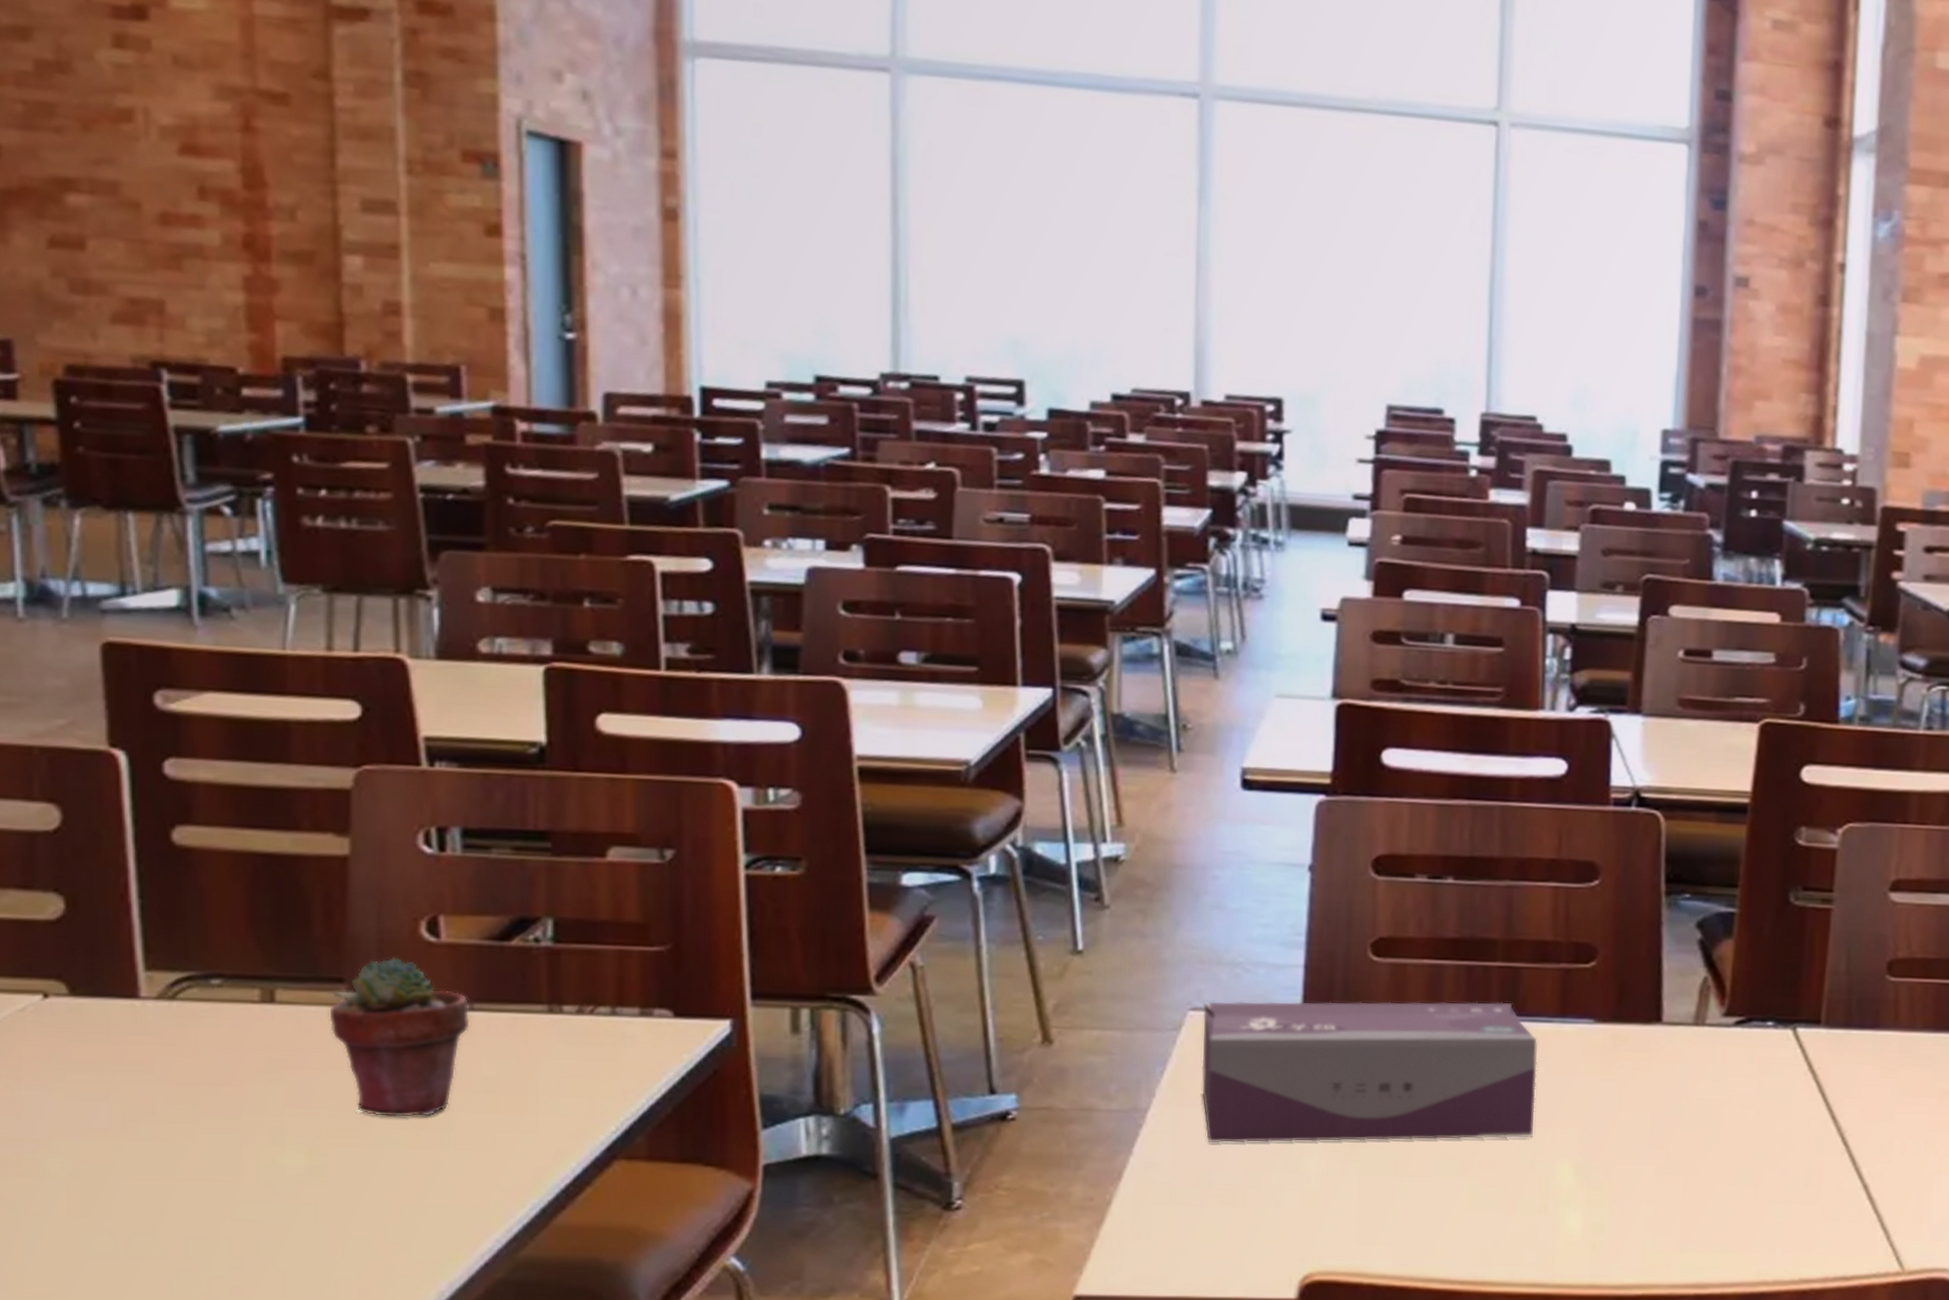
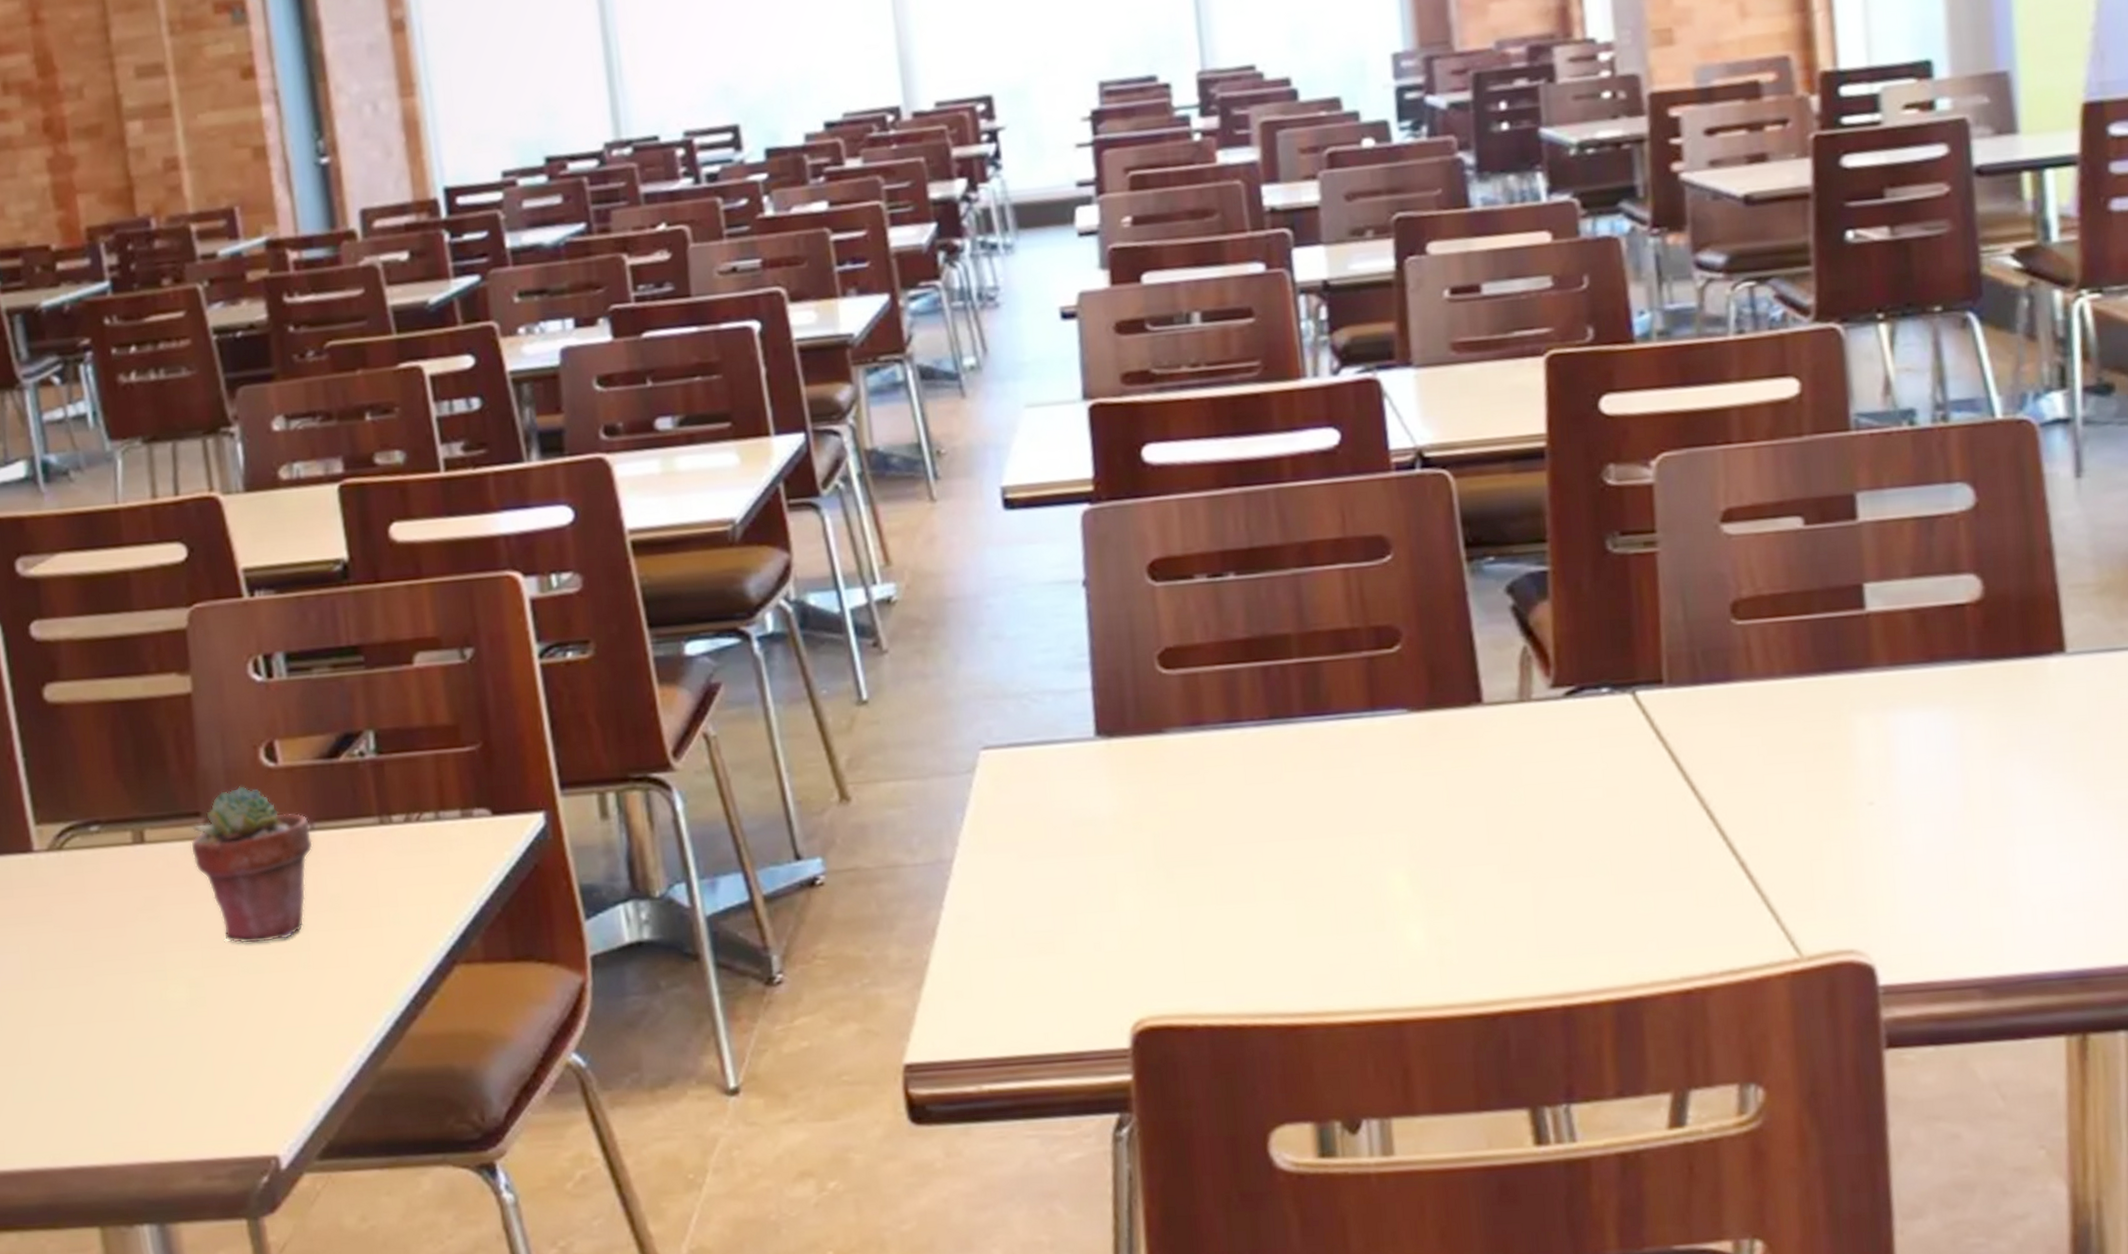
tissue box: present [1202,1001,1537,1143] -> none [995,702,1358,888]

